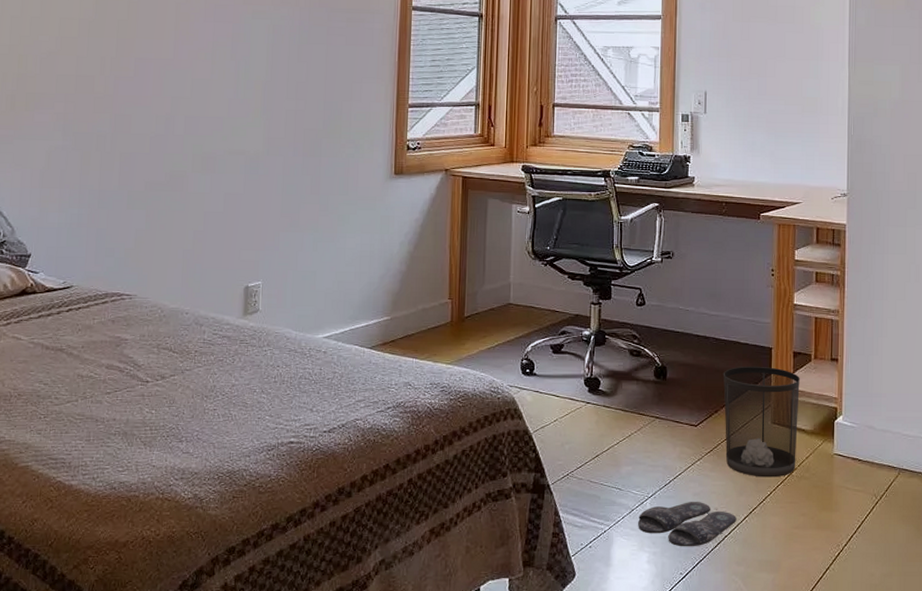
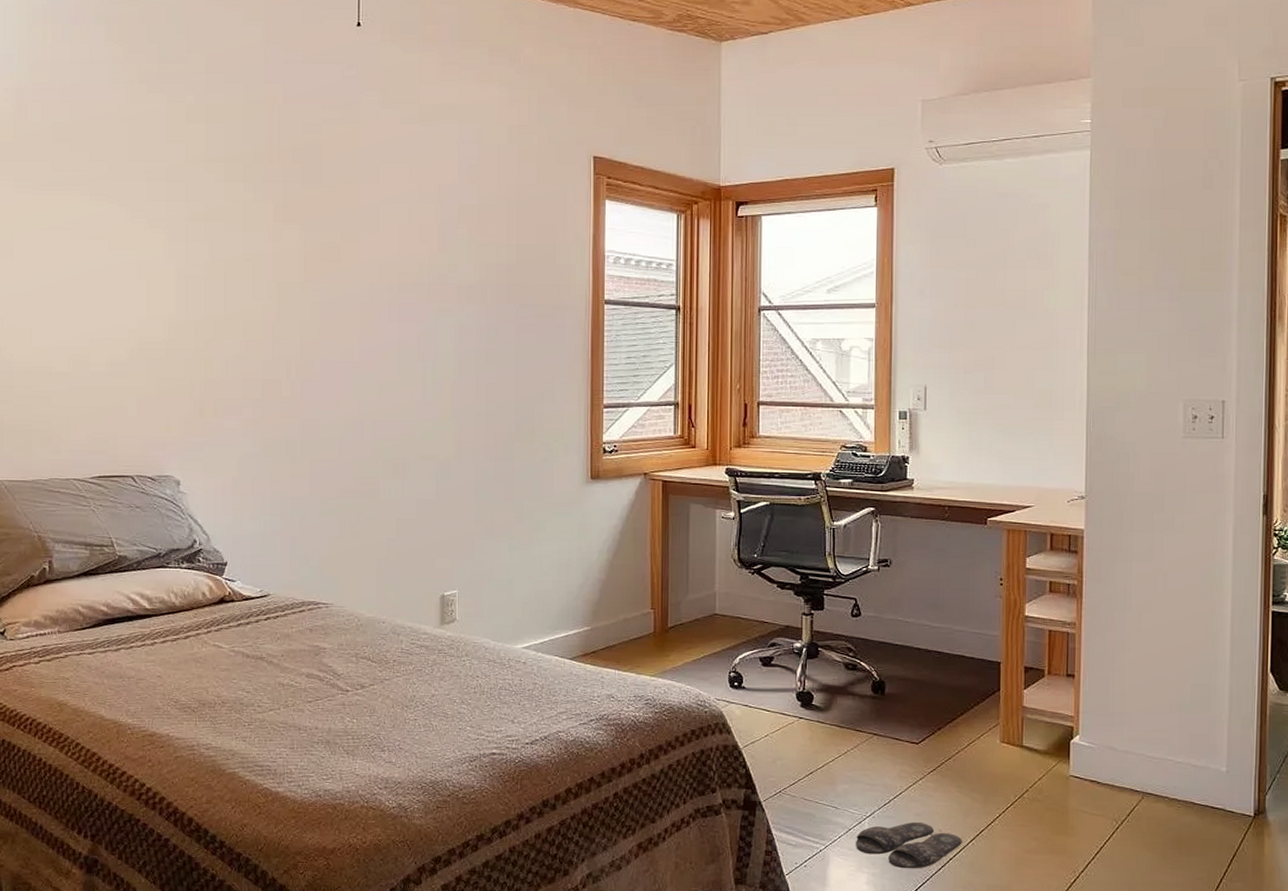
waste bin: present [723,366,800,478] -> none [946,681,1032,799]

